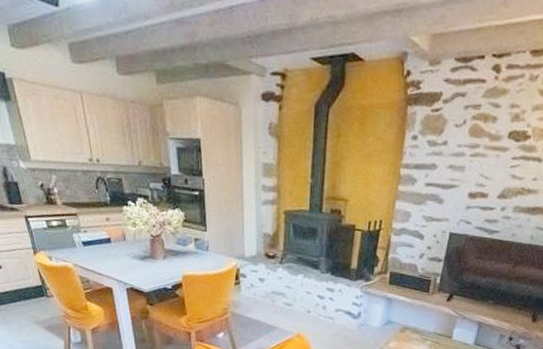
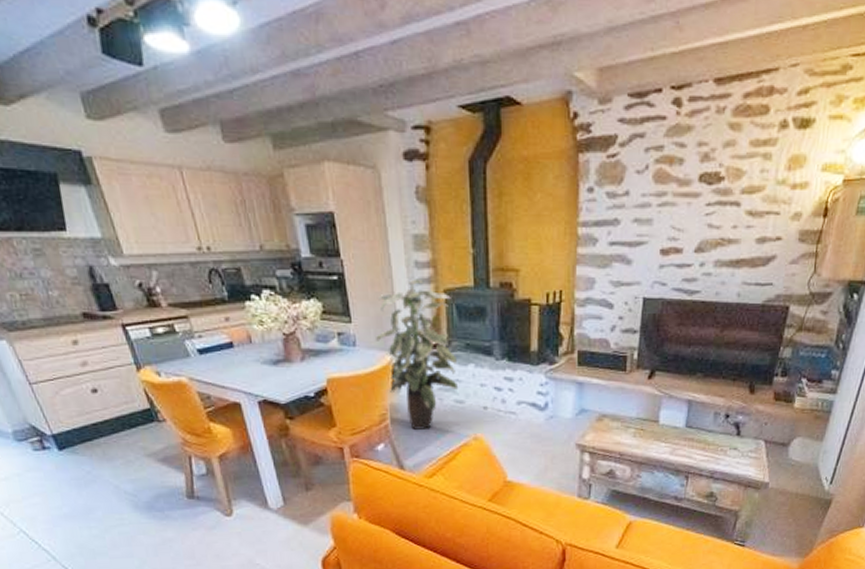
indoor plant: none [225,199,290,325] -> present [376,279,459,430]

